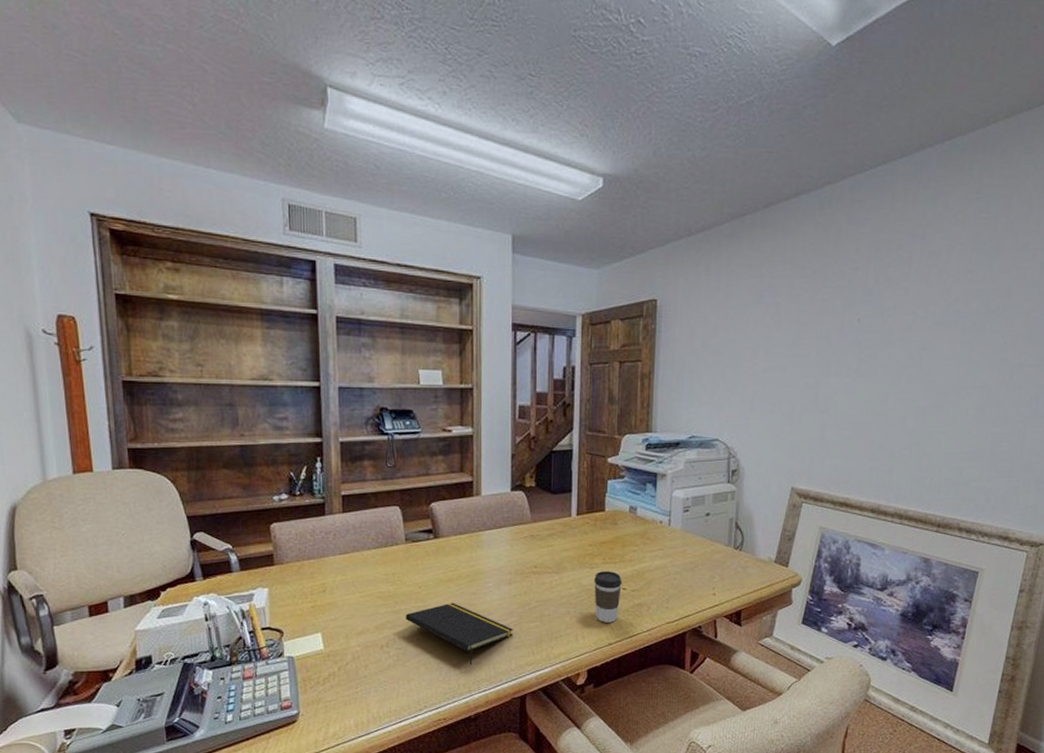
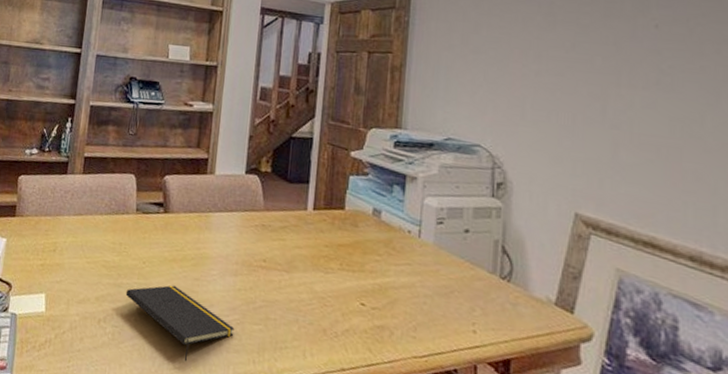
coffee cup: present [594,571,622,623] -> none [327,278,361,343]

